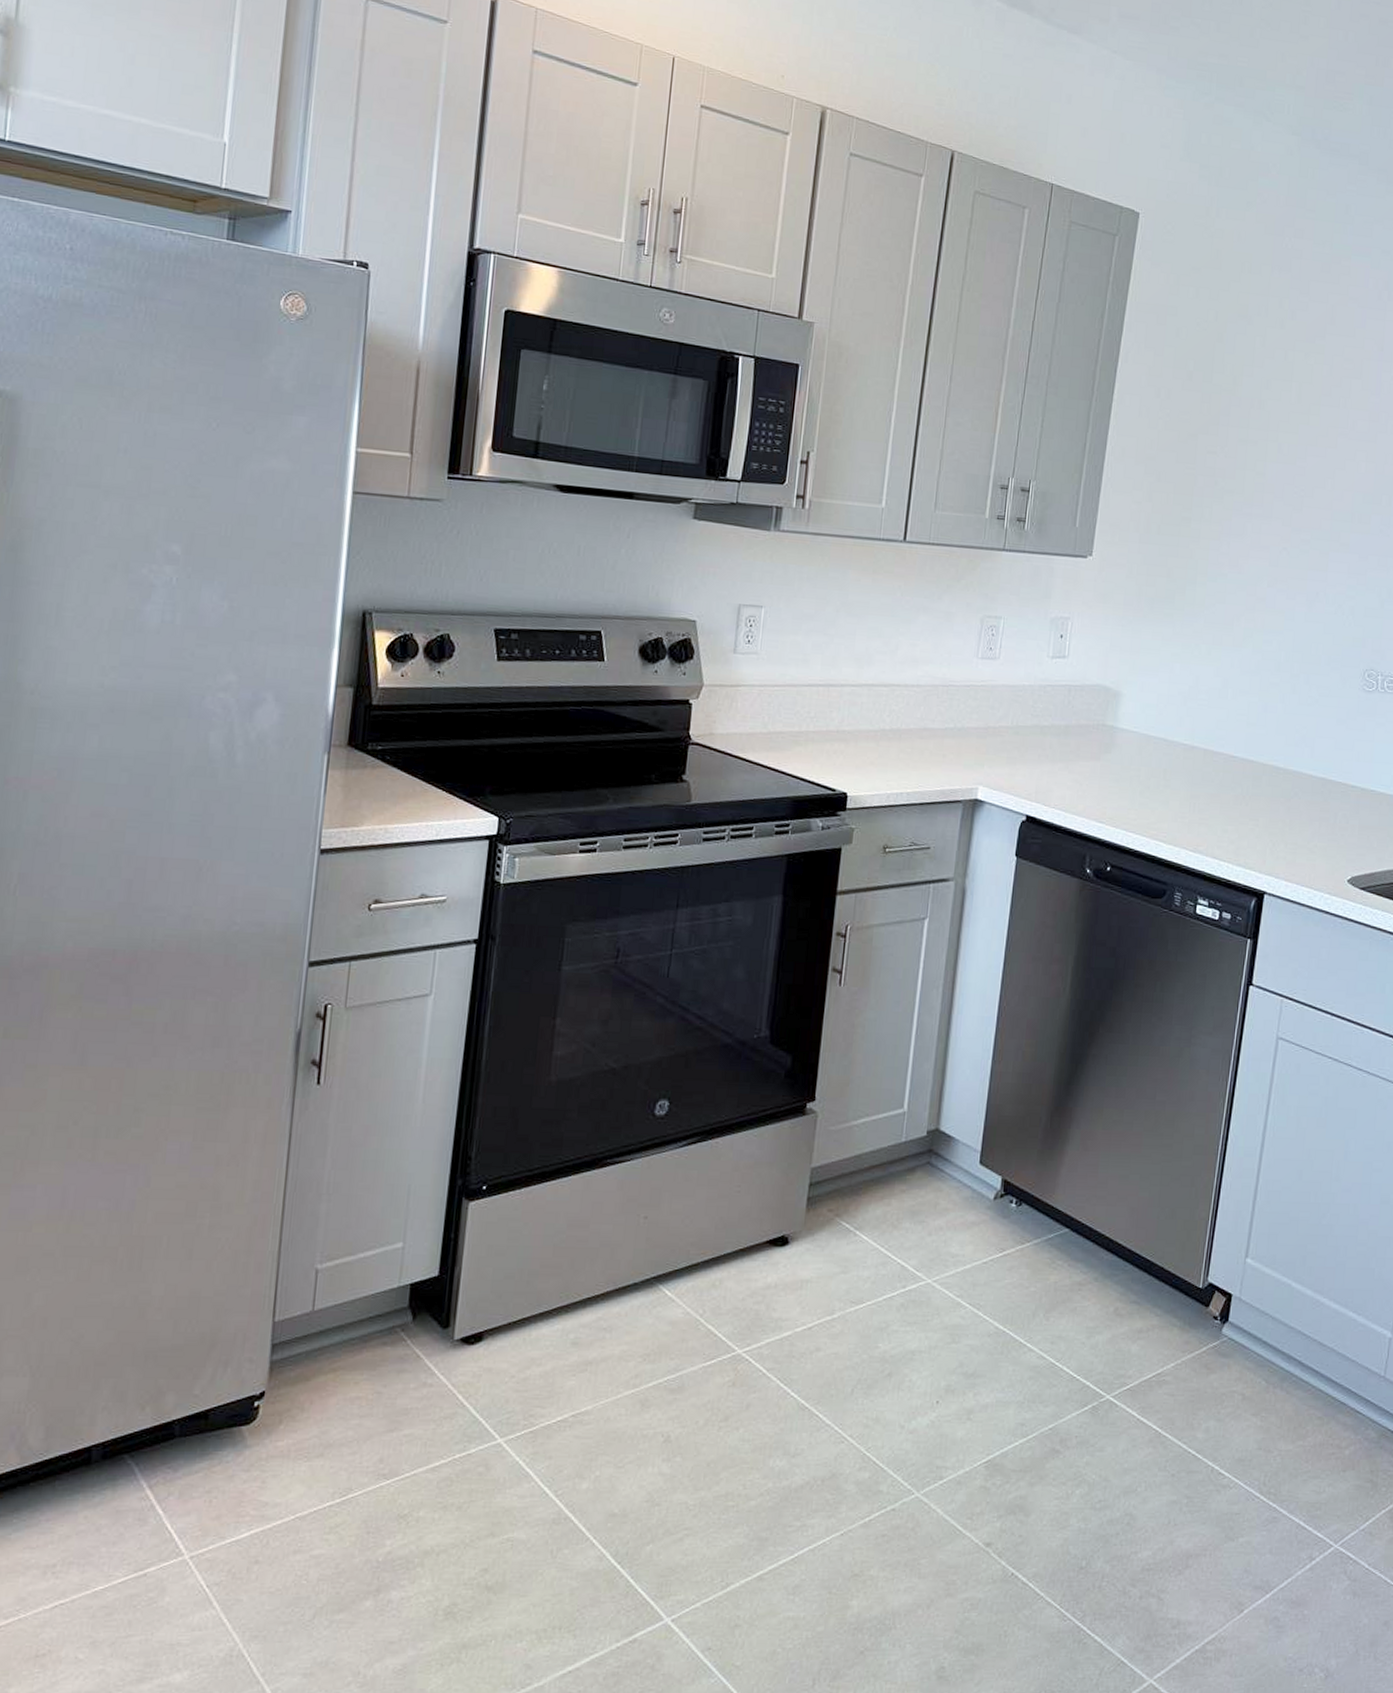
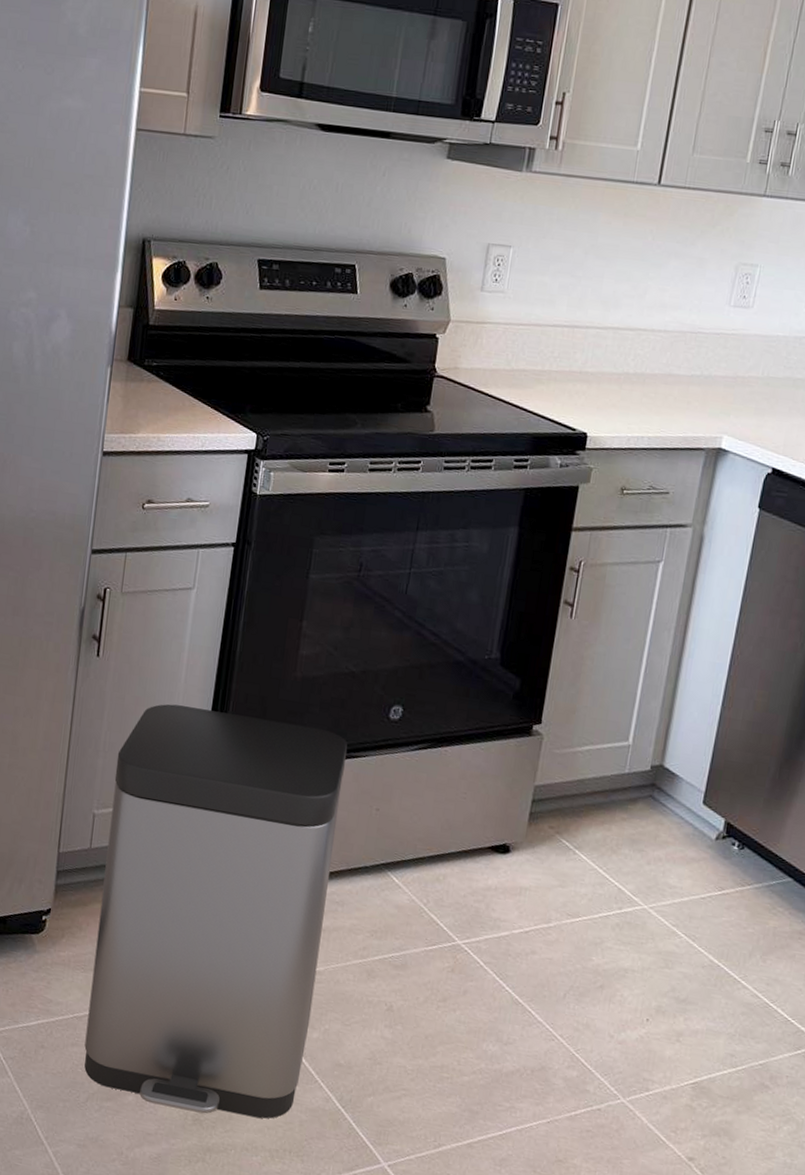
pedal bin: none [309,1129,610,1605] -> present [84,704,347,1119]

